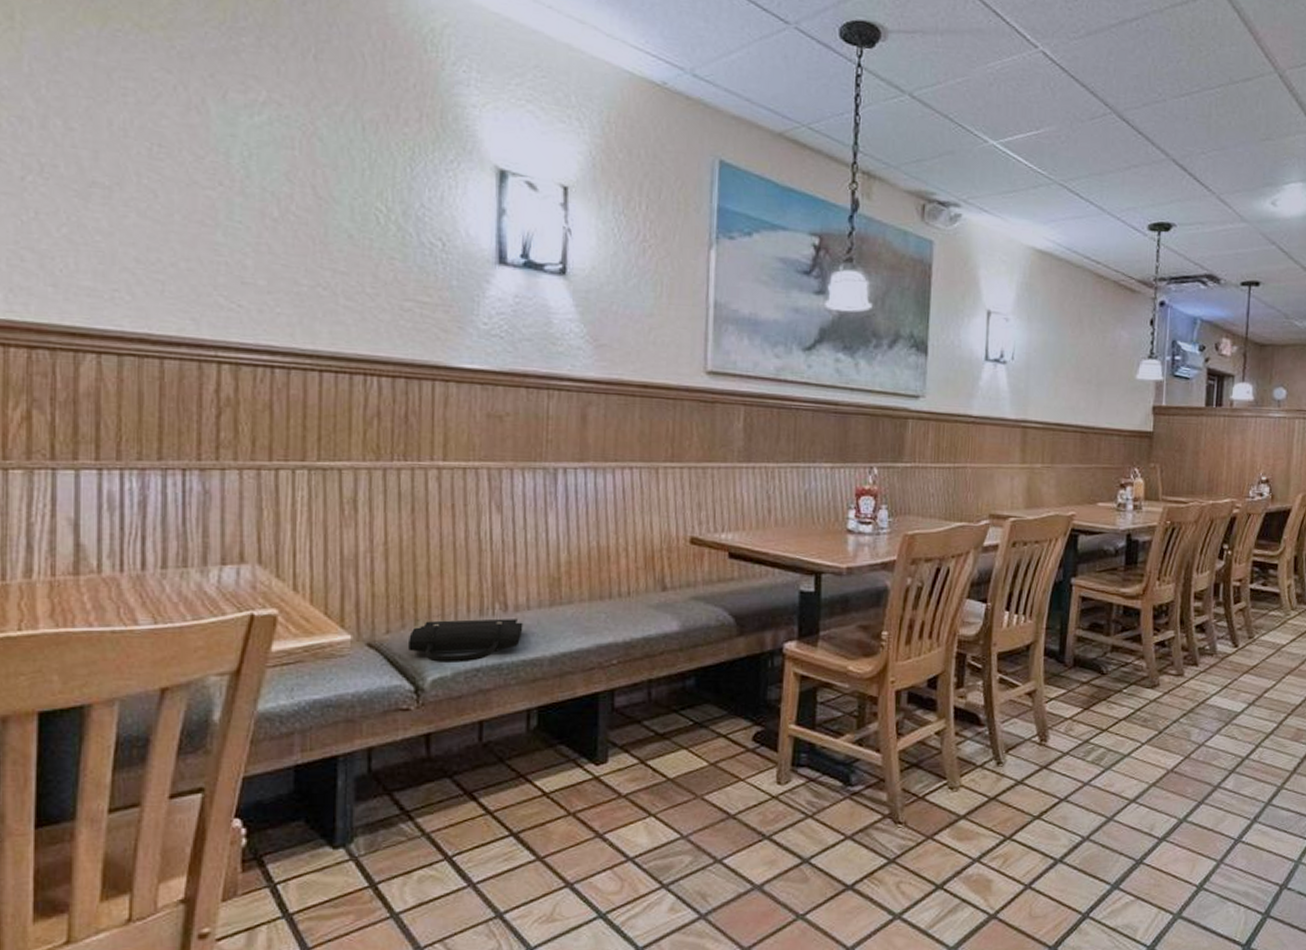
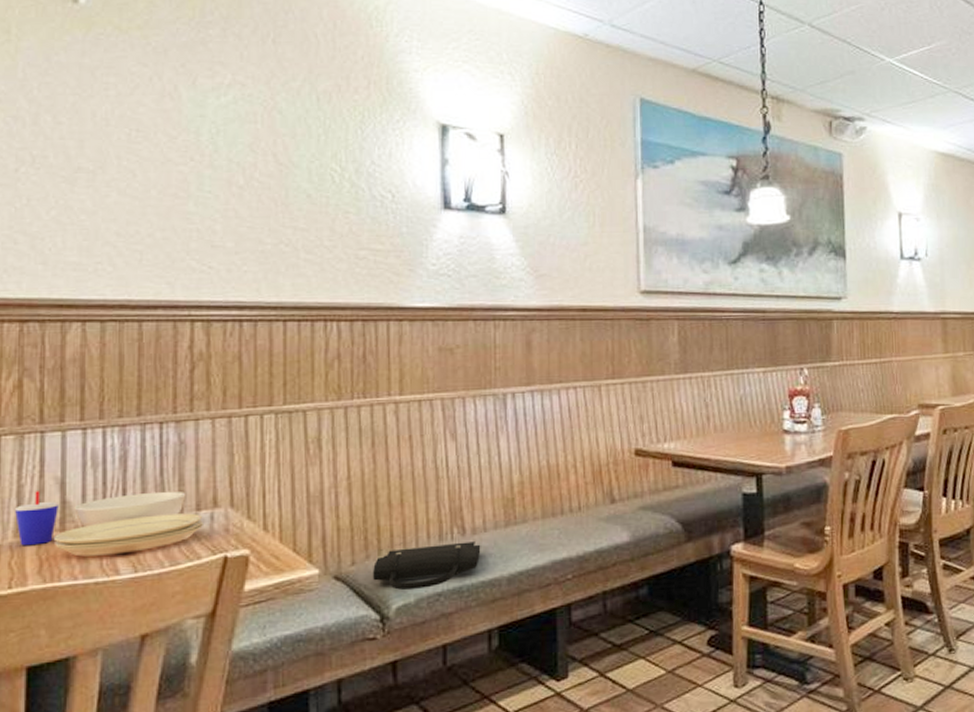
beverage cup: none [25,531,72,588] -> present [15,491,58,546]
plate: none [66,566,228,604] -> present [53,513,203,557]
bowl: none [89,541,211,573] -> present [74,491,186,527]

